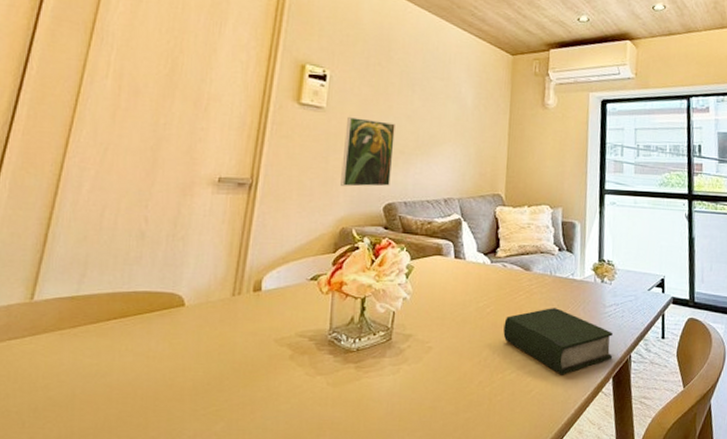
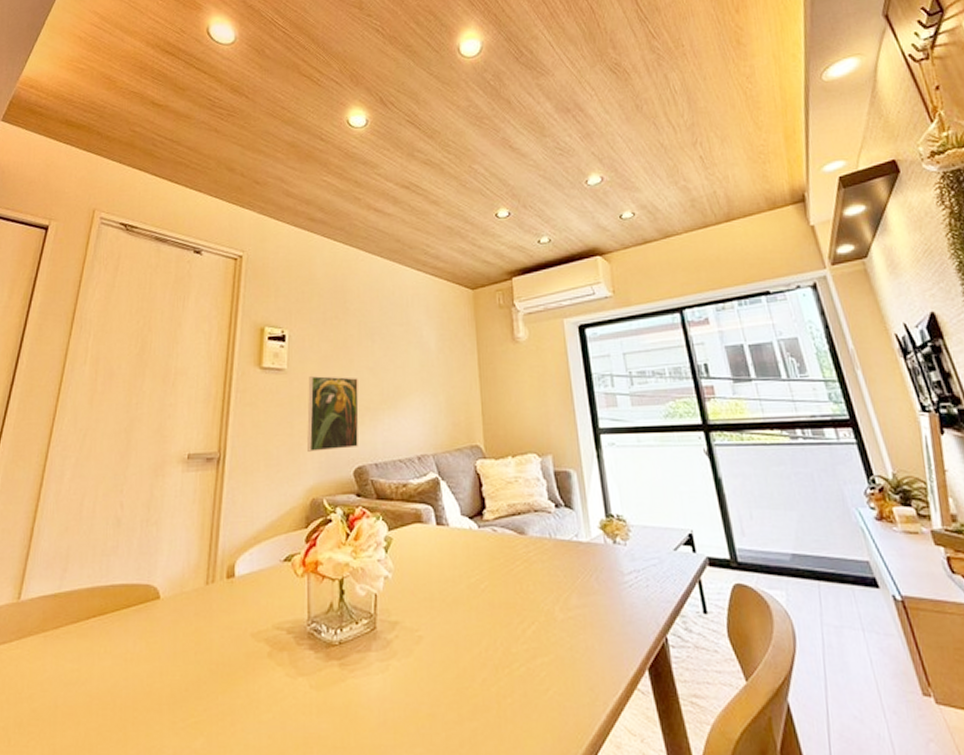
book: present [503,308,613,375] -> none [503,579,644,668]

